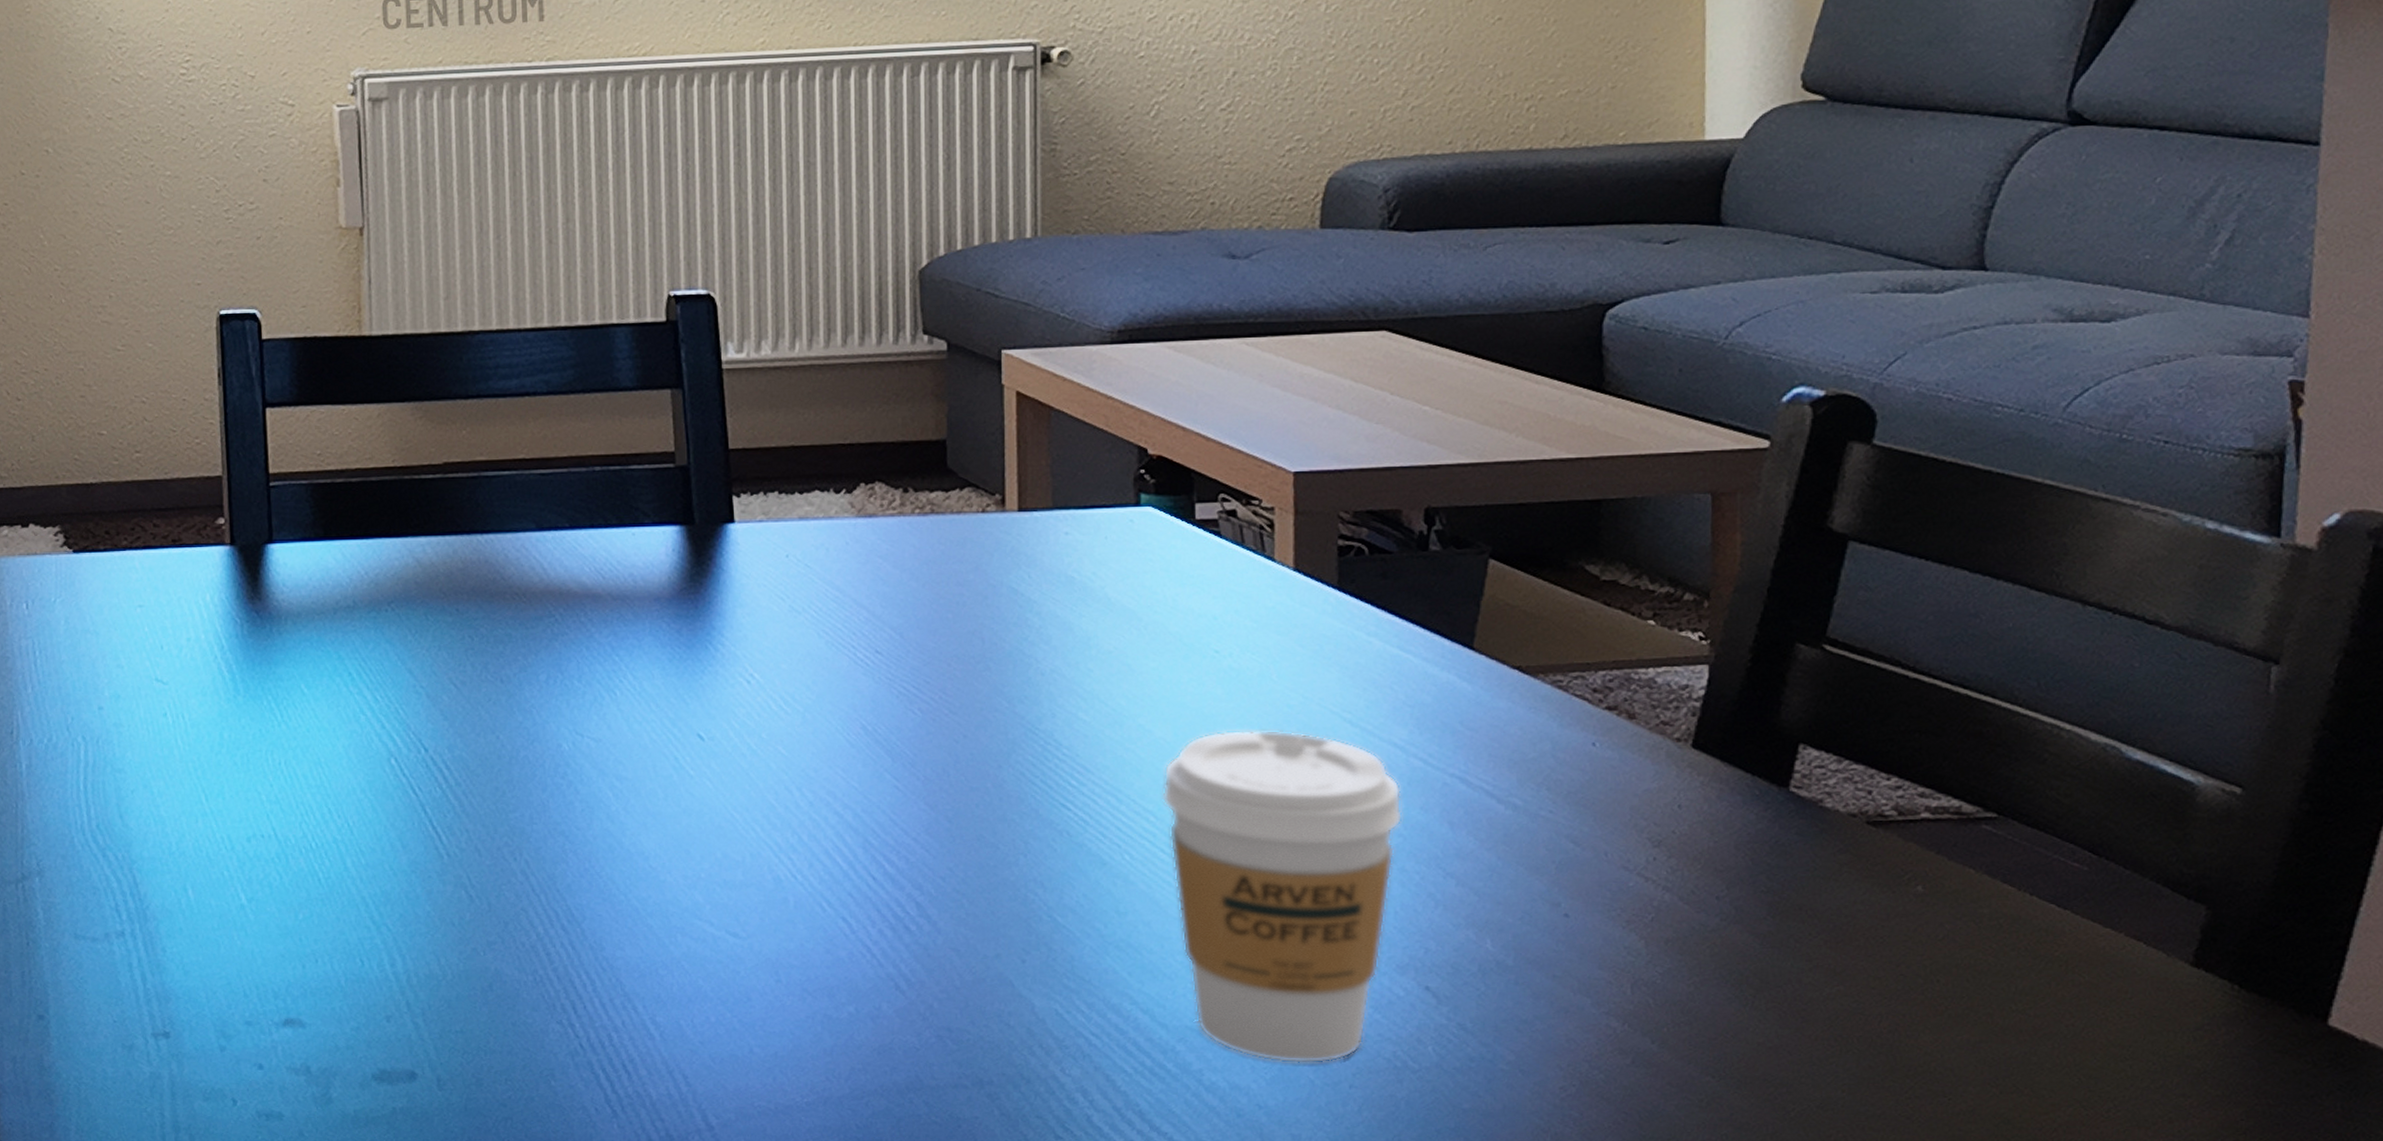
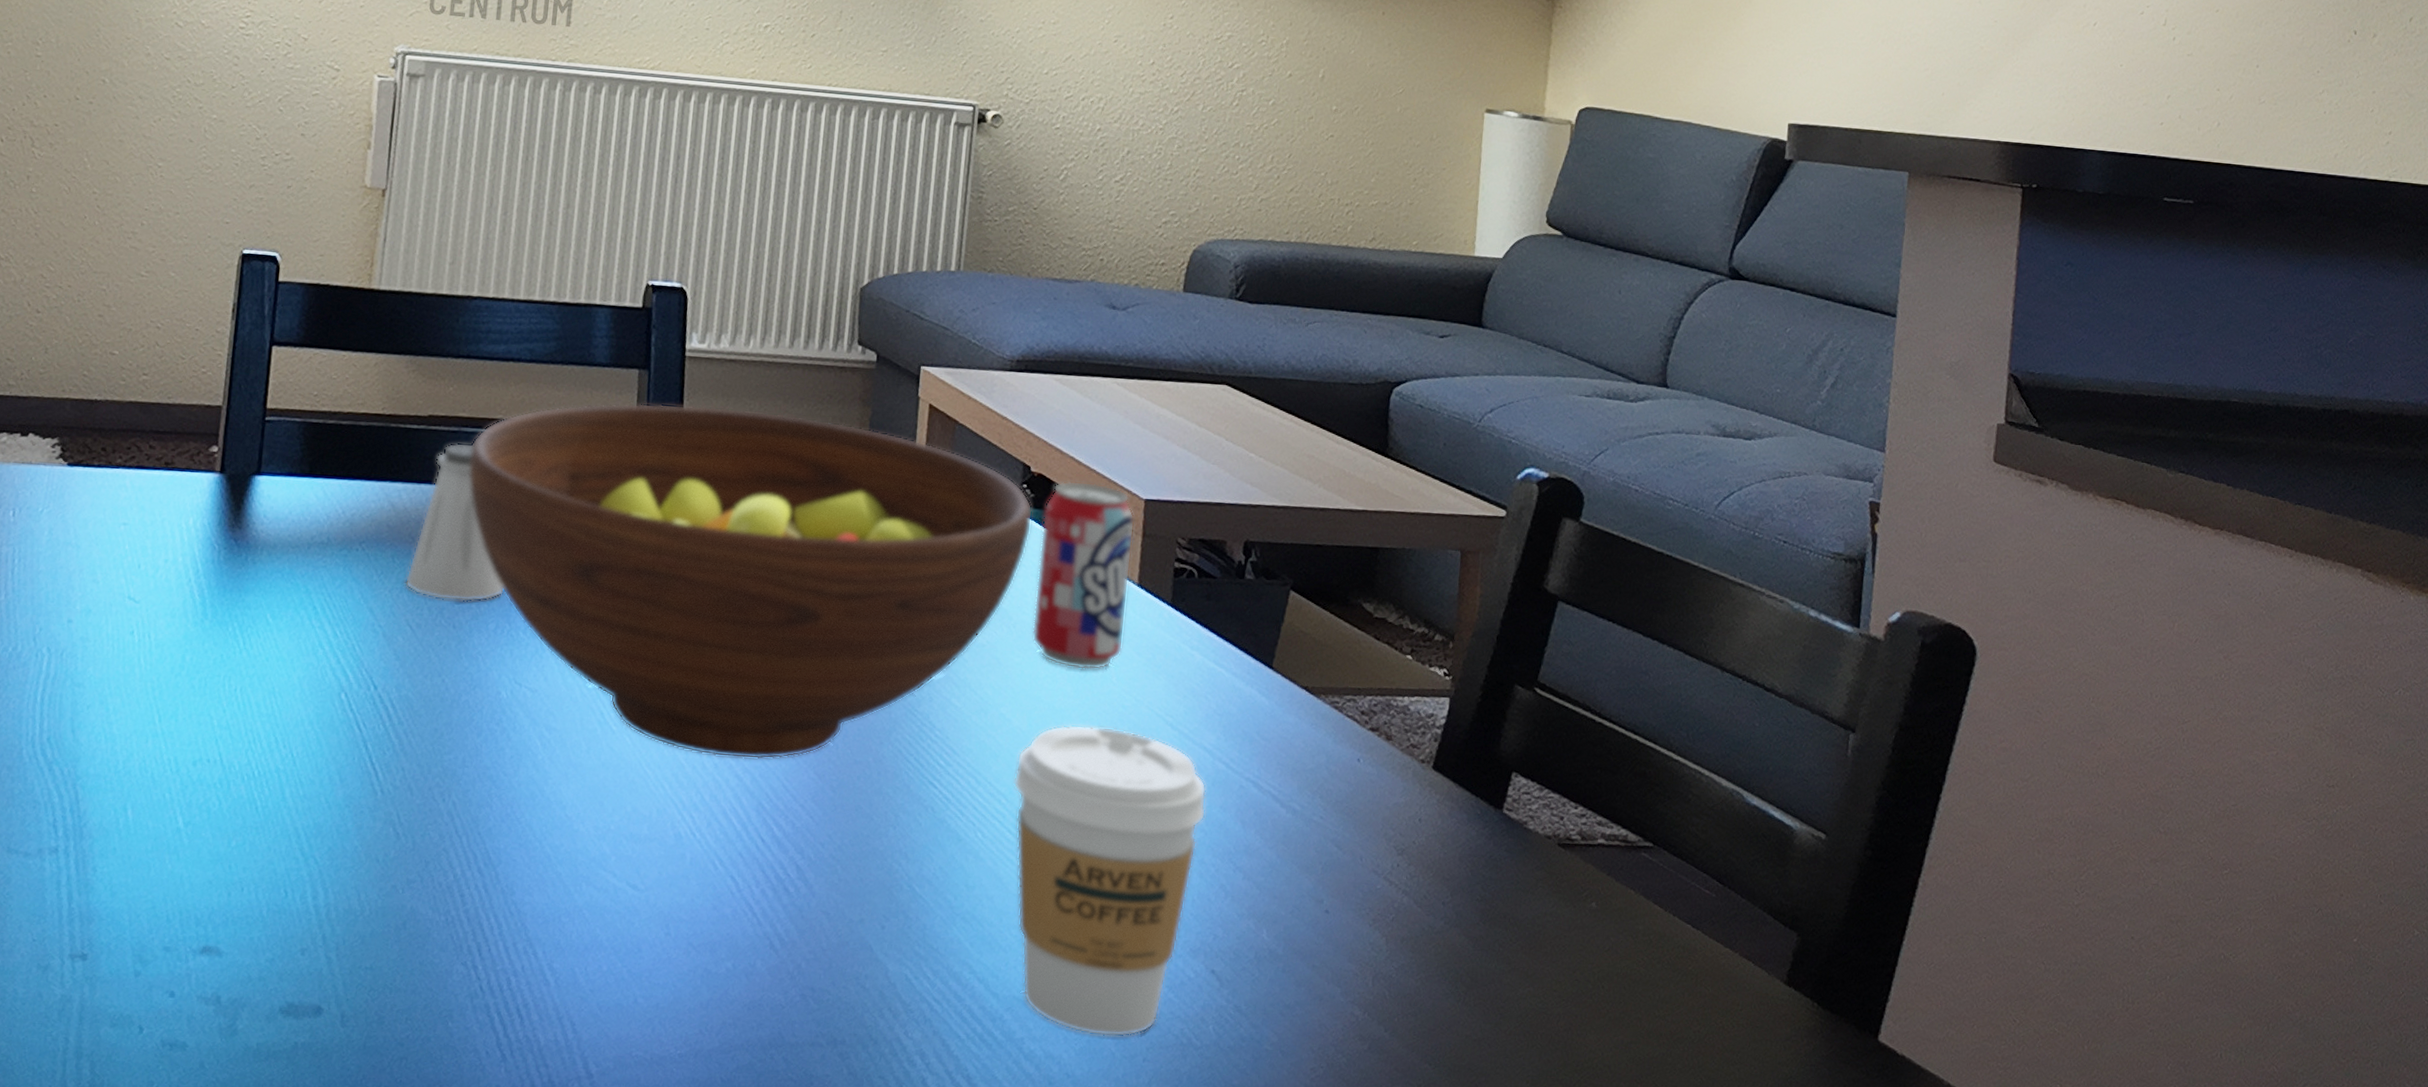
saltshaker: none [442,488,552,655] -> present [404,442,505,602]
fruit bowl: none [493,419,1156,794] -> present [469,403,1033,760]
beverage can: none [1167,459,1284,670] -> present [1032,480,1135,671]

